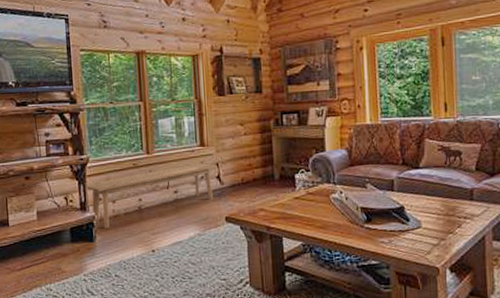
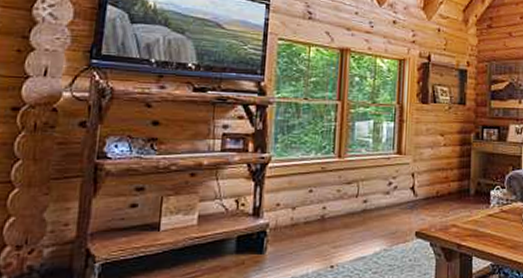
bench: present [85,163,217,229] -> none [262,172,413,239]

